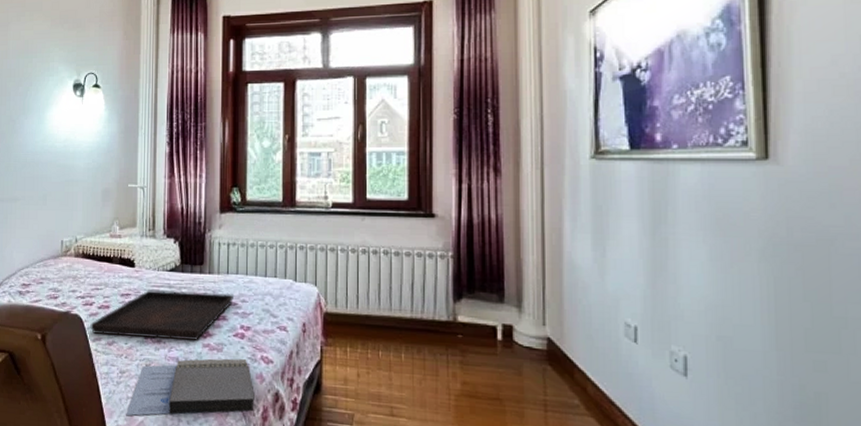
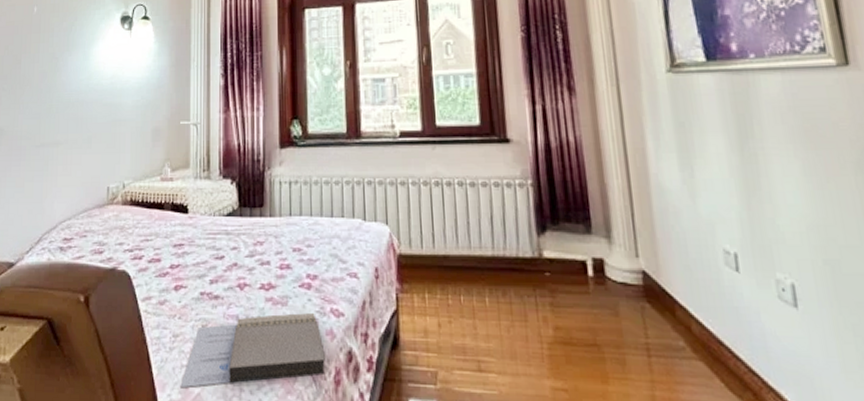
serving tray: present [90,290,233,340] -> none [139,238,298,294]

